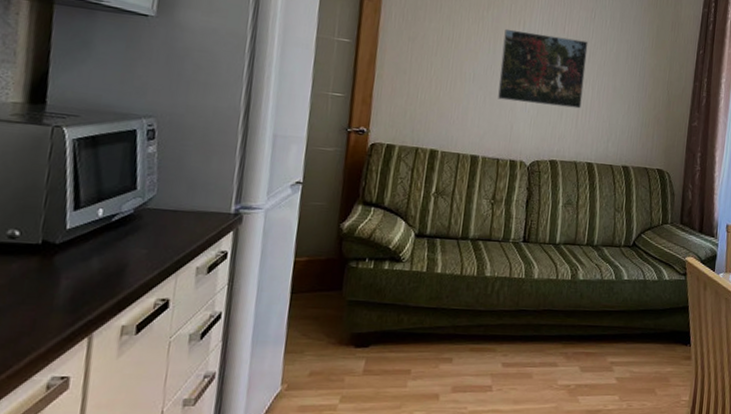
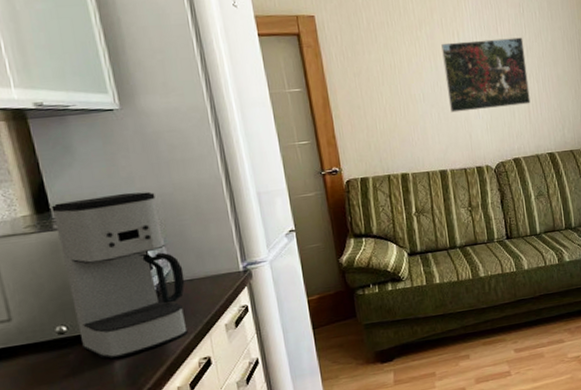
coffee maker: none [31,97,170,280] -> present [51,191,188,360]

